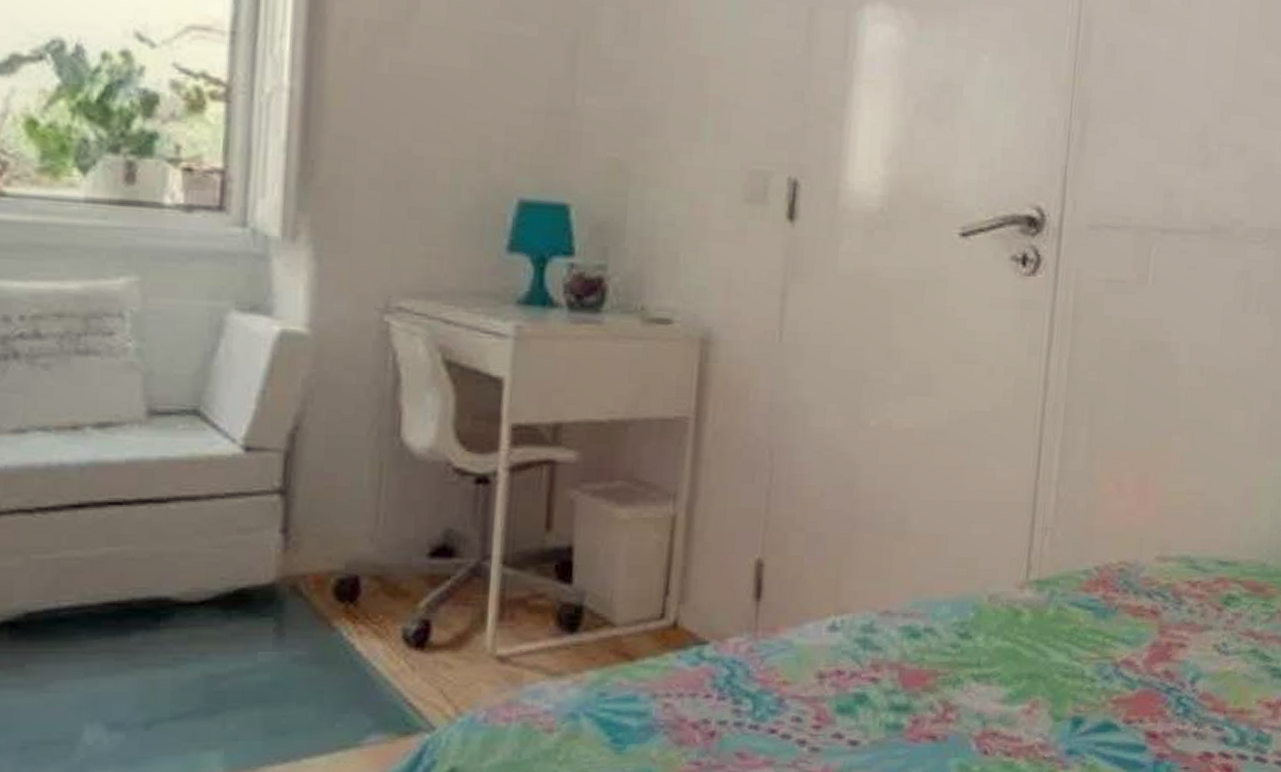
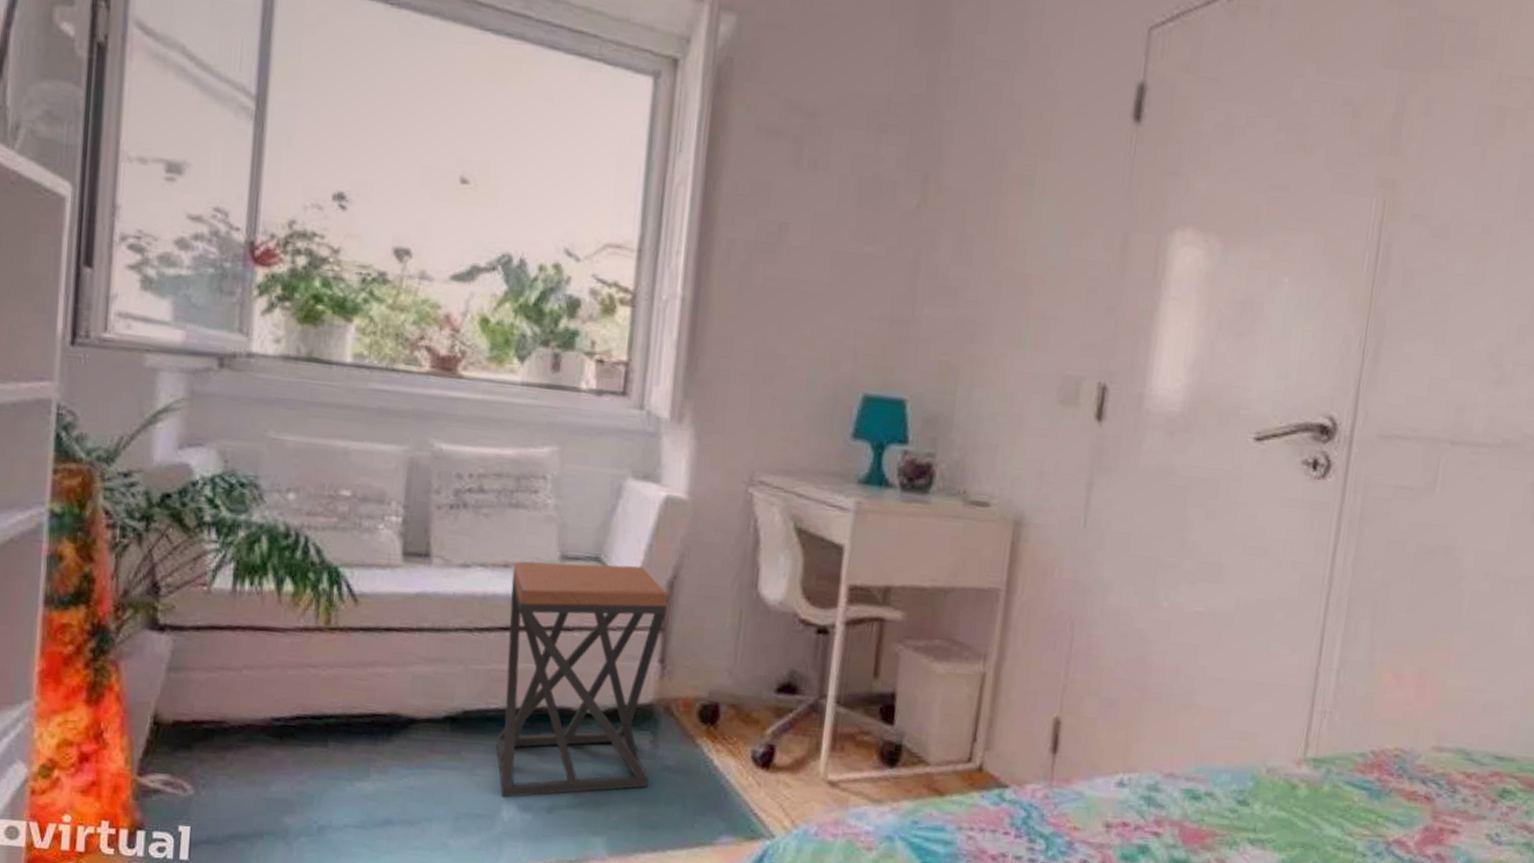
stool: none [71,417,288,716] -> present [495,562,668,797]

